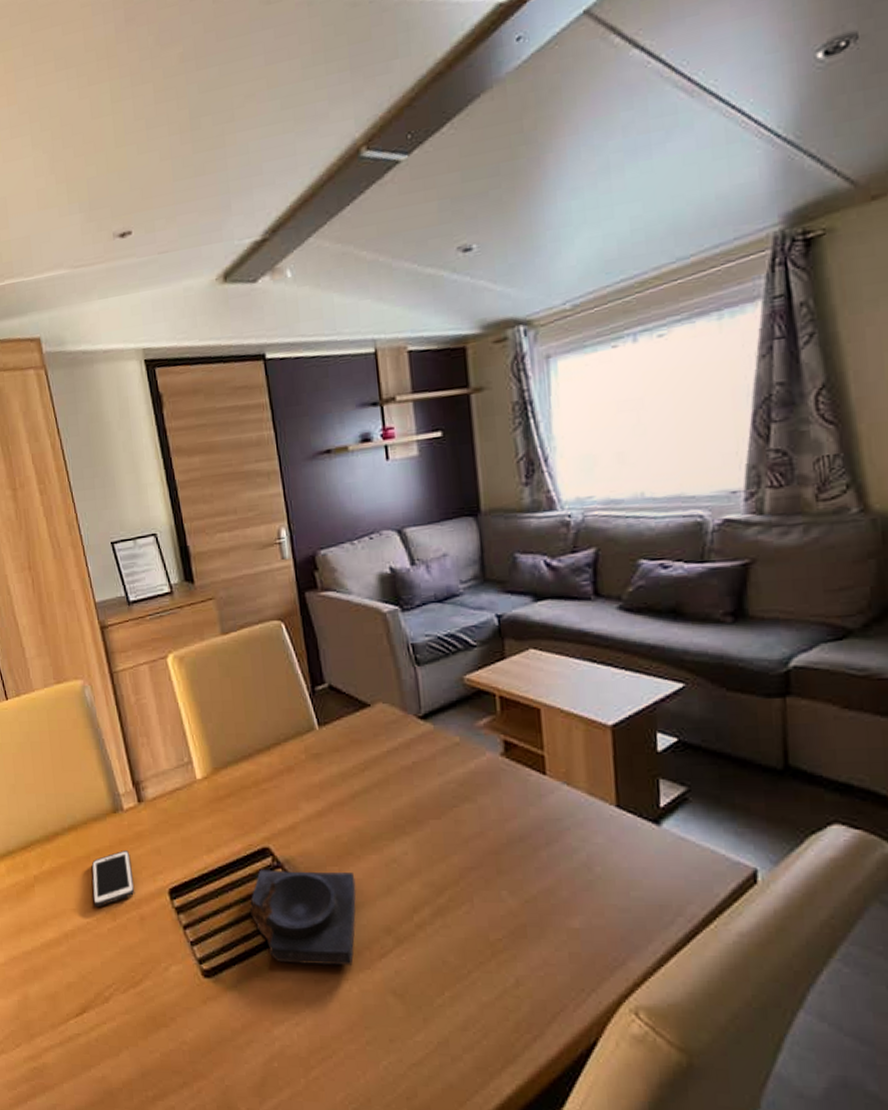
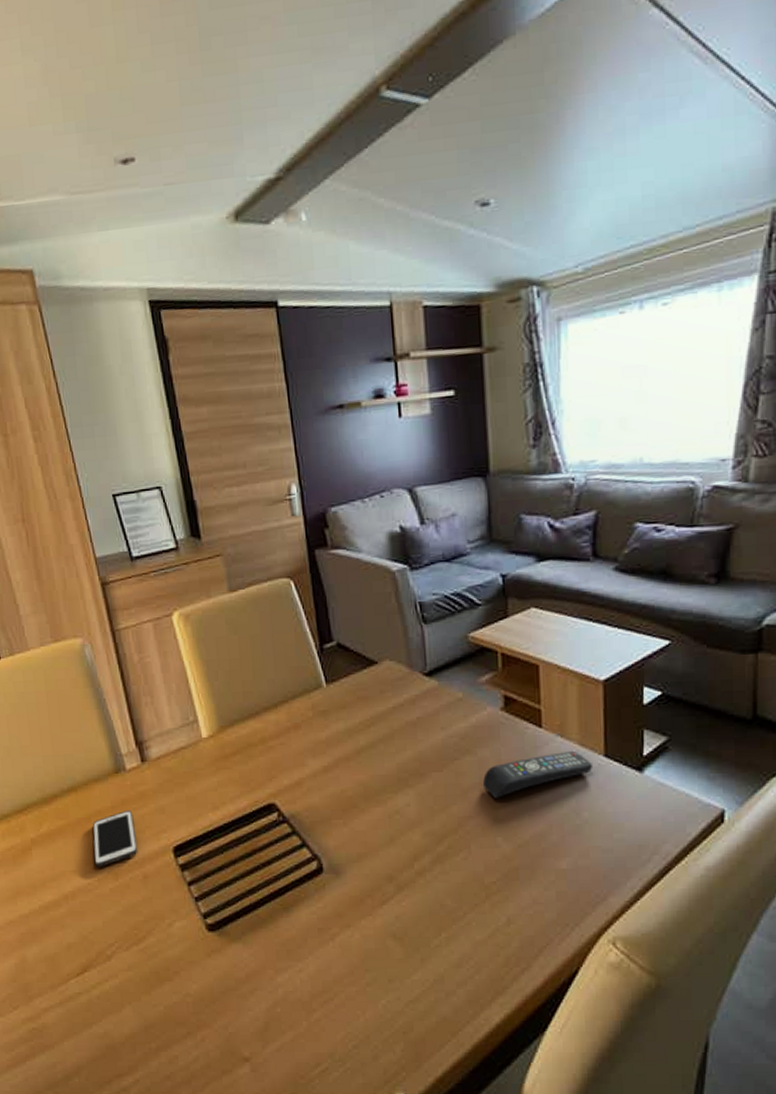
decorative bowl: present [250,870,356,965] -> none [255,825,360,914]
remote control: none [483,800,603,849] -> present [482,750,592,798]

